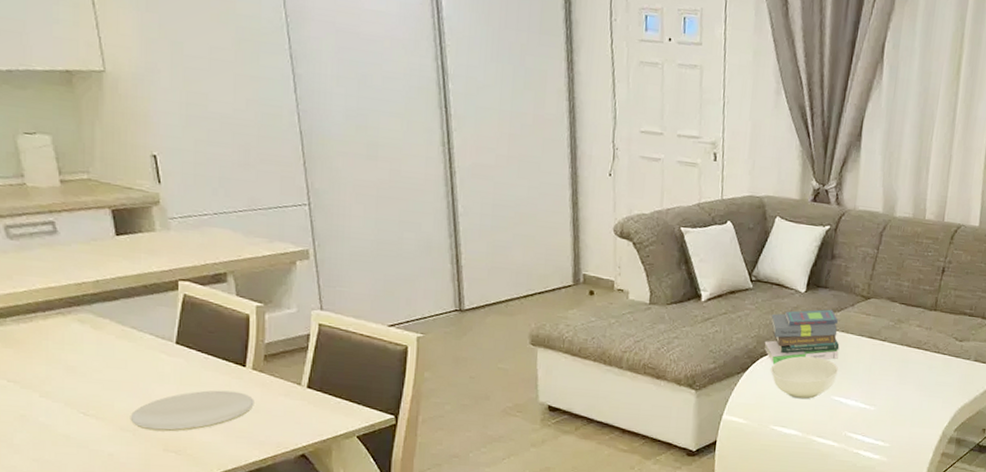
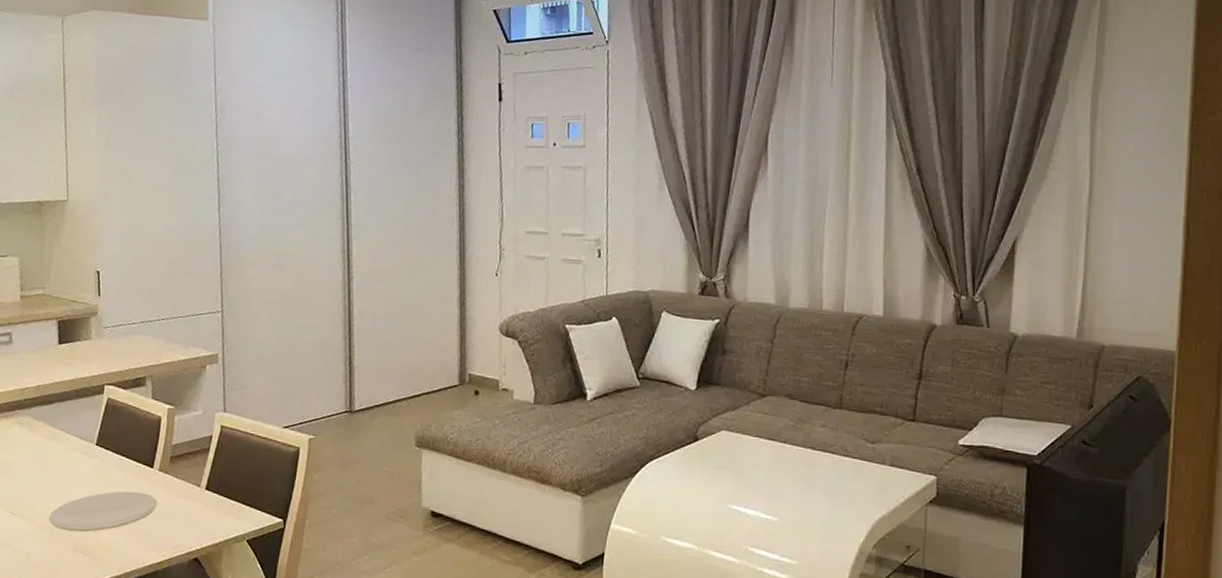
books: present [764,309,840,364] -> none [653,408,736,468]
bowl: present [770,356,838,400] -> none [660,459,735,508]

